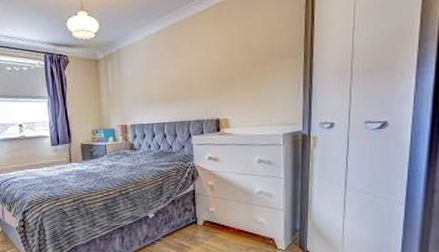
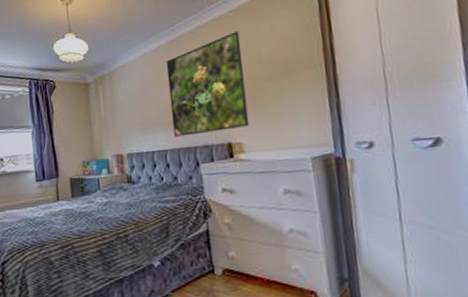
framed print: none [168,19,236,112] -> present [166,31,250,137]

